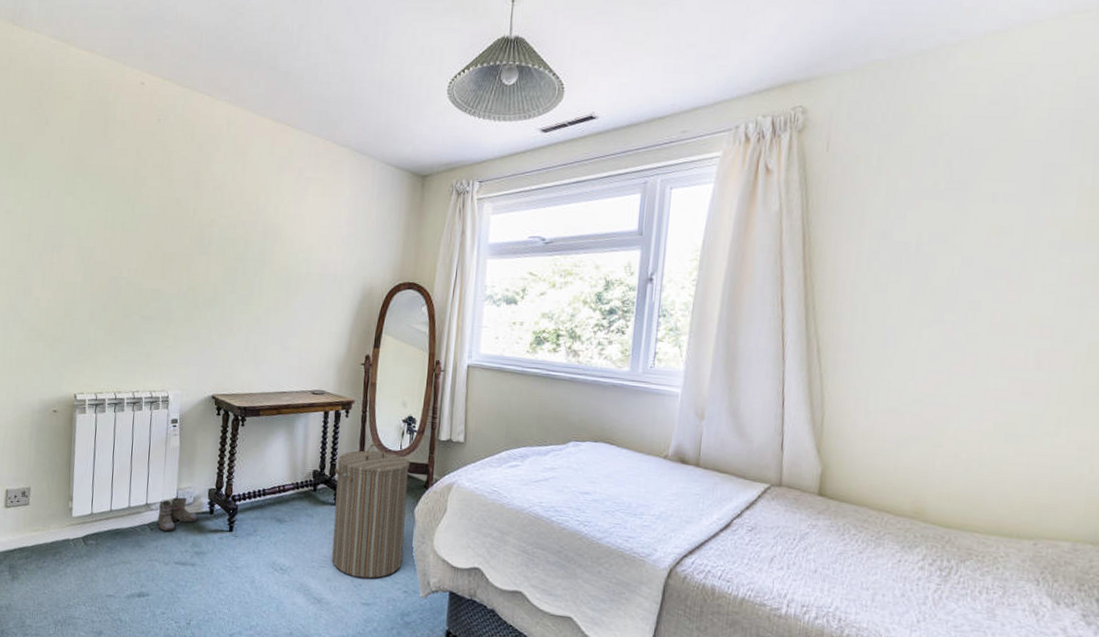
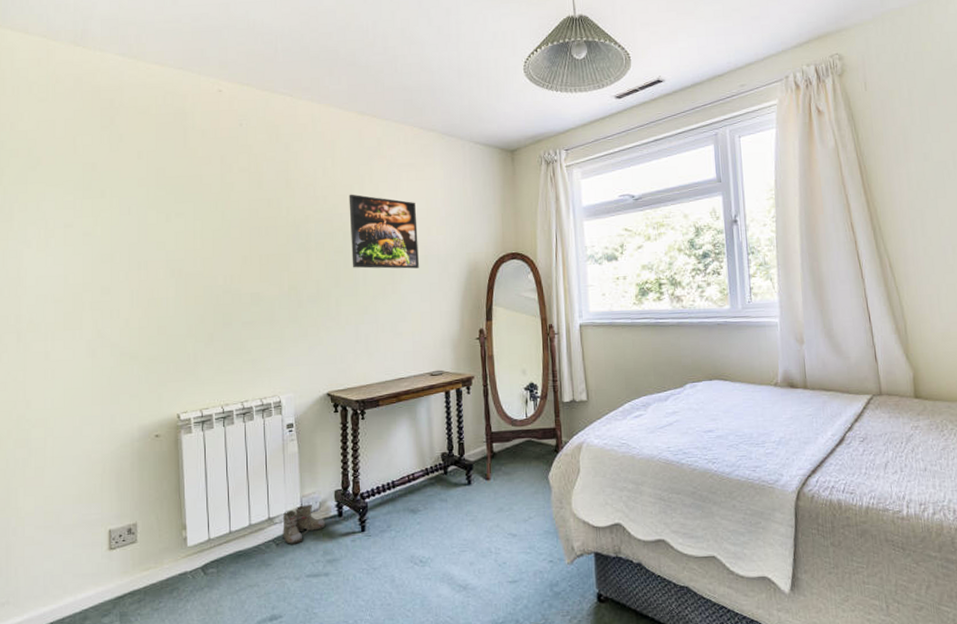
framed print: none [249,202,319,286] -> present [349,194,419,269]
laundry hamper: present [332,443,410,579] -> none [462,415,544,556]

